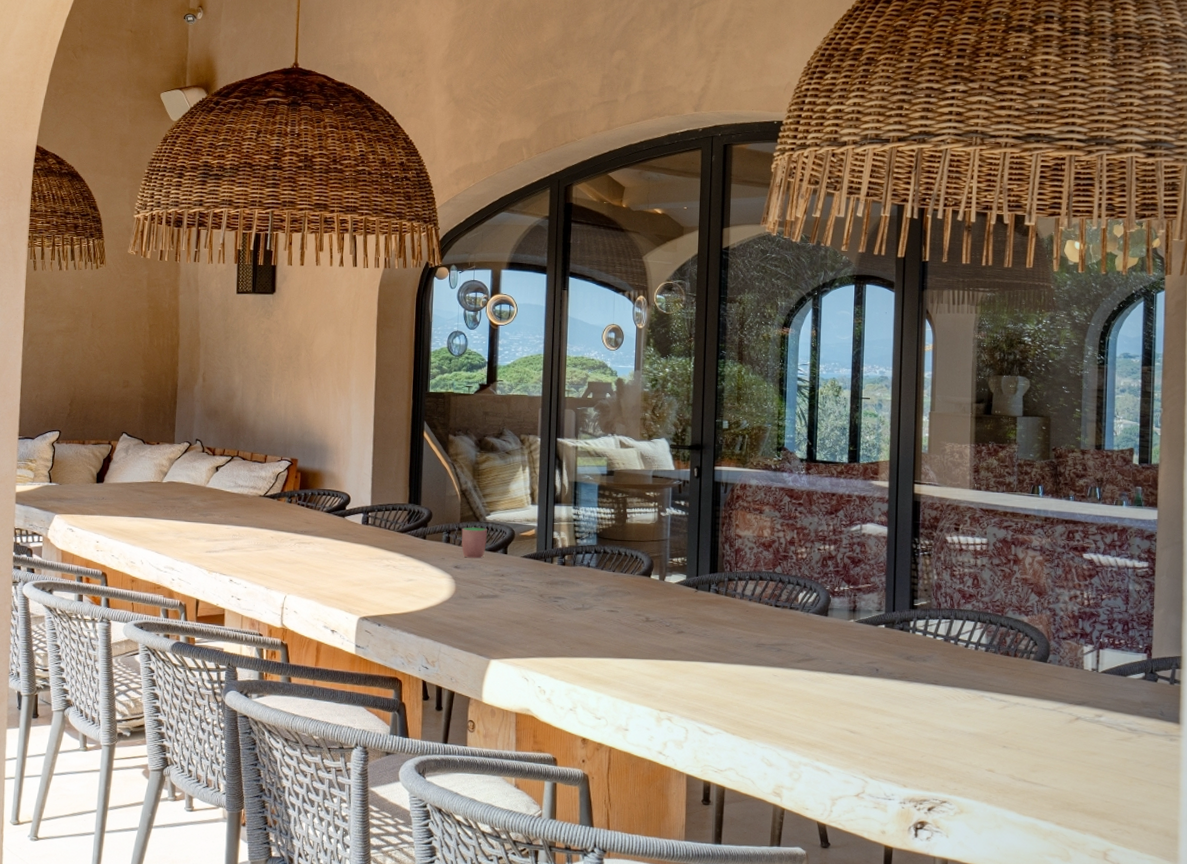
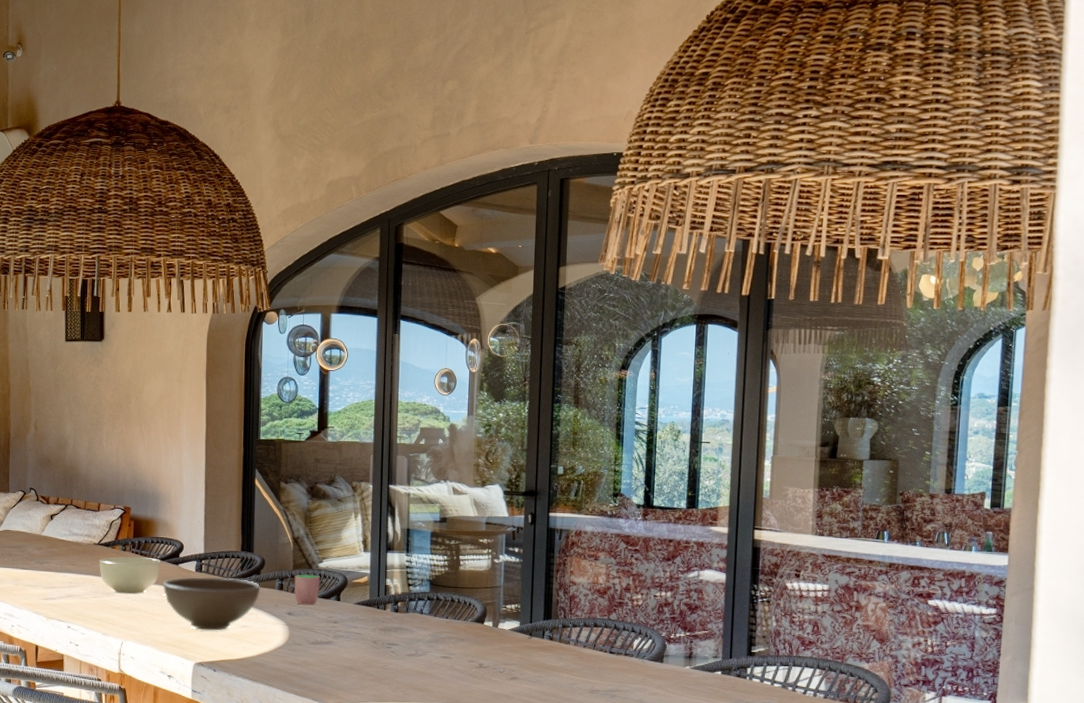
bowl: none [263,509,327,547] -> present [98,557,161,594]
bowl: none [329,529,427,584] -> present [163,577,260,631]

